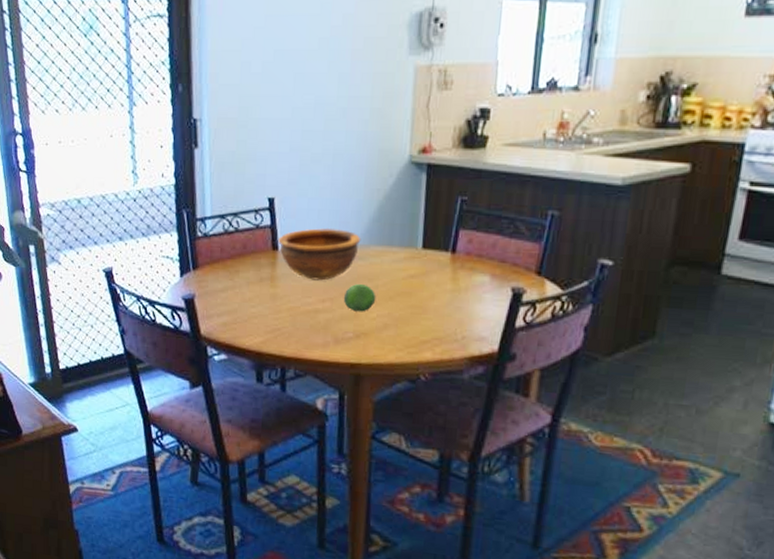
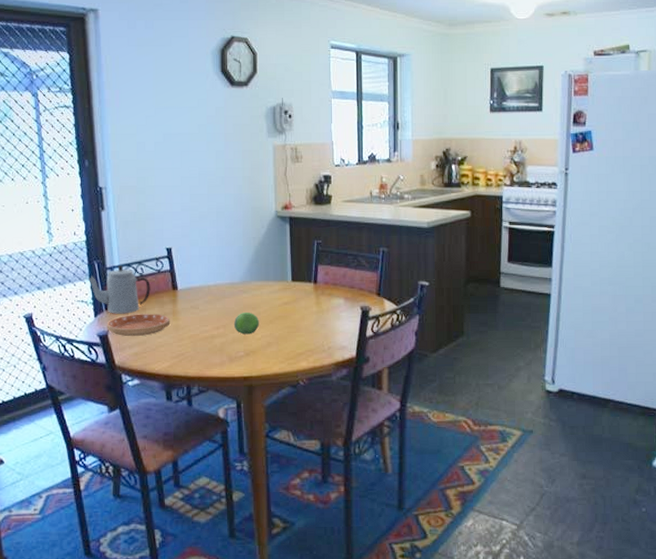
teapot: none [175,217,247,276] -> present [88,266,151,314]
saucer: none [193,276,266,304] -> present [107,314,170,337]
bowl: present [278,227,361,281] -> none [177,269,244,312]

